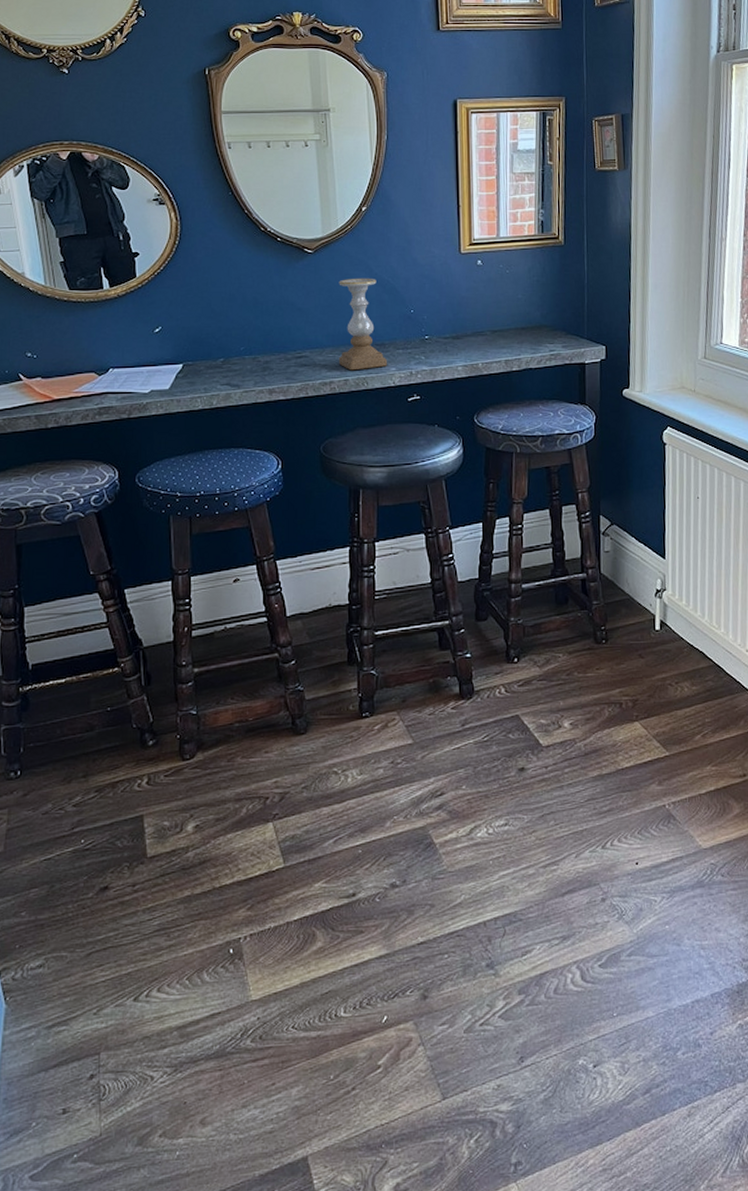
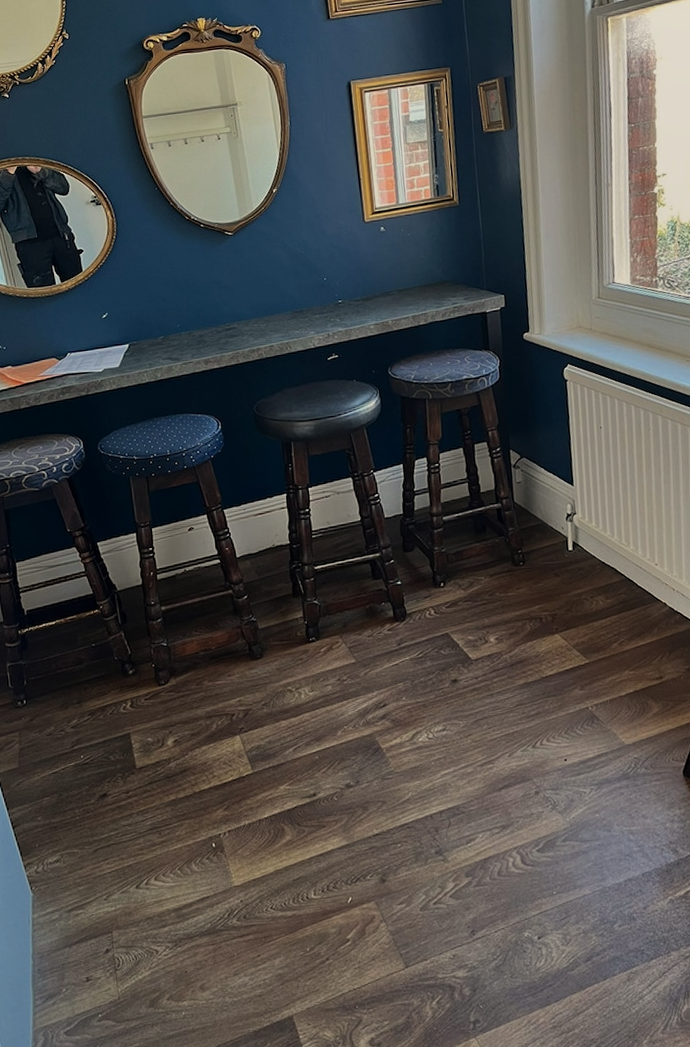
candle holder: present [338,278,388,371] -> none [257,252,307,337]

